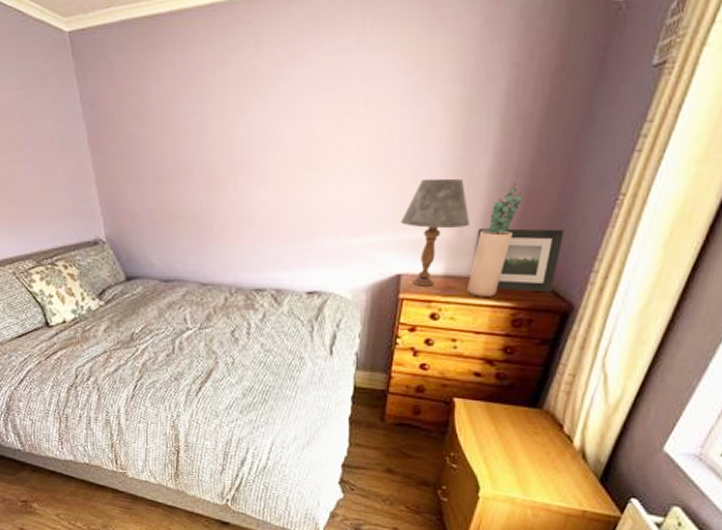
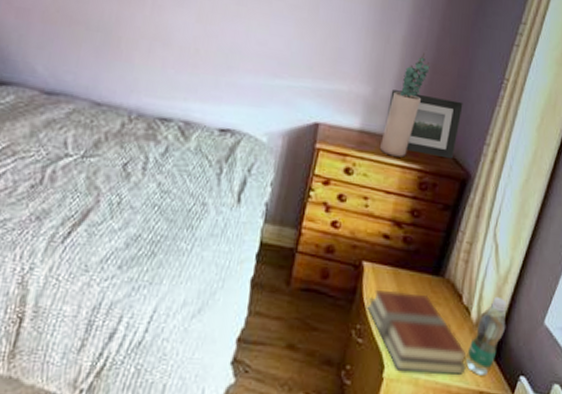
table lamp: present [400,178,470,286] -> none [322,34,385,140]
books: none [460,422,568,496] -> present [367,290,466,375]
bottle: none [566,425,618,497] -> present [465,296,507,376]

